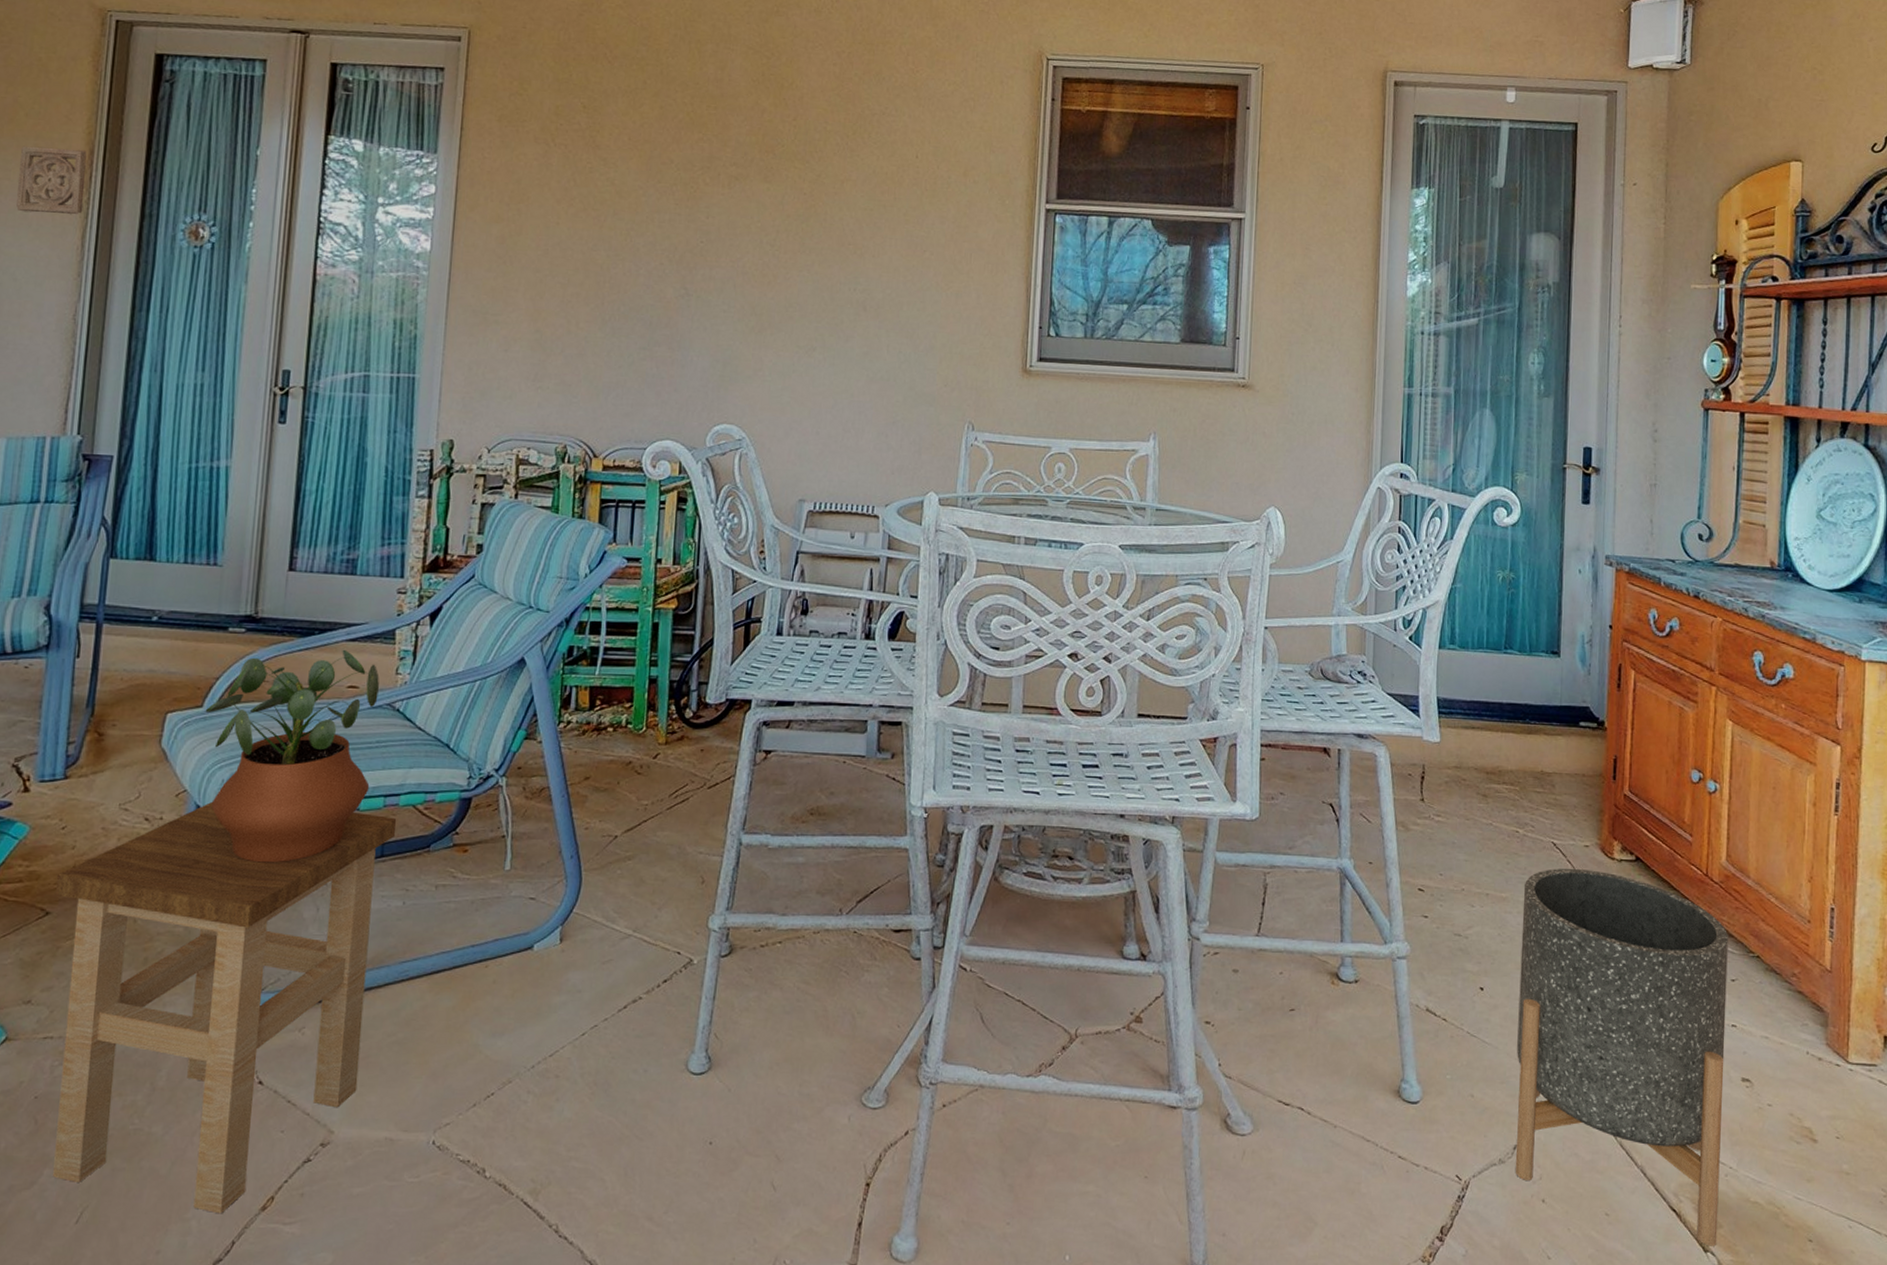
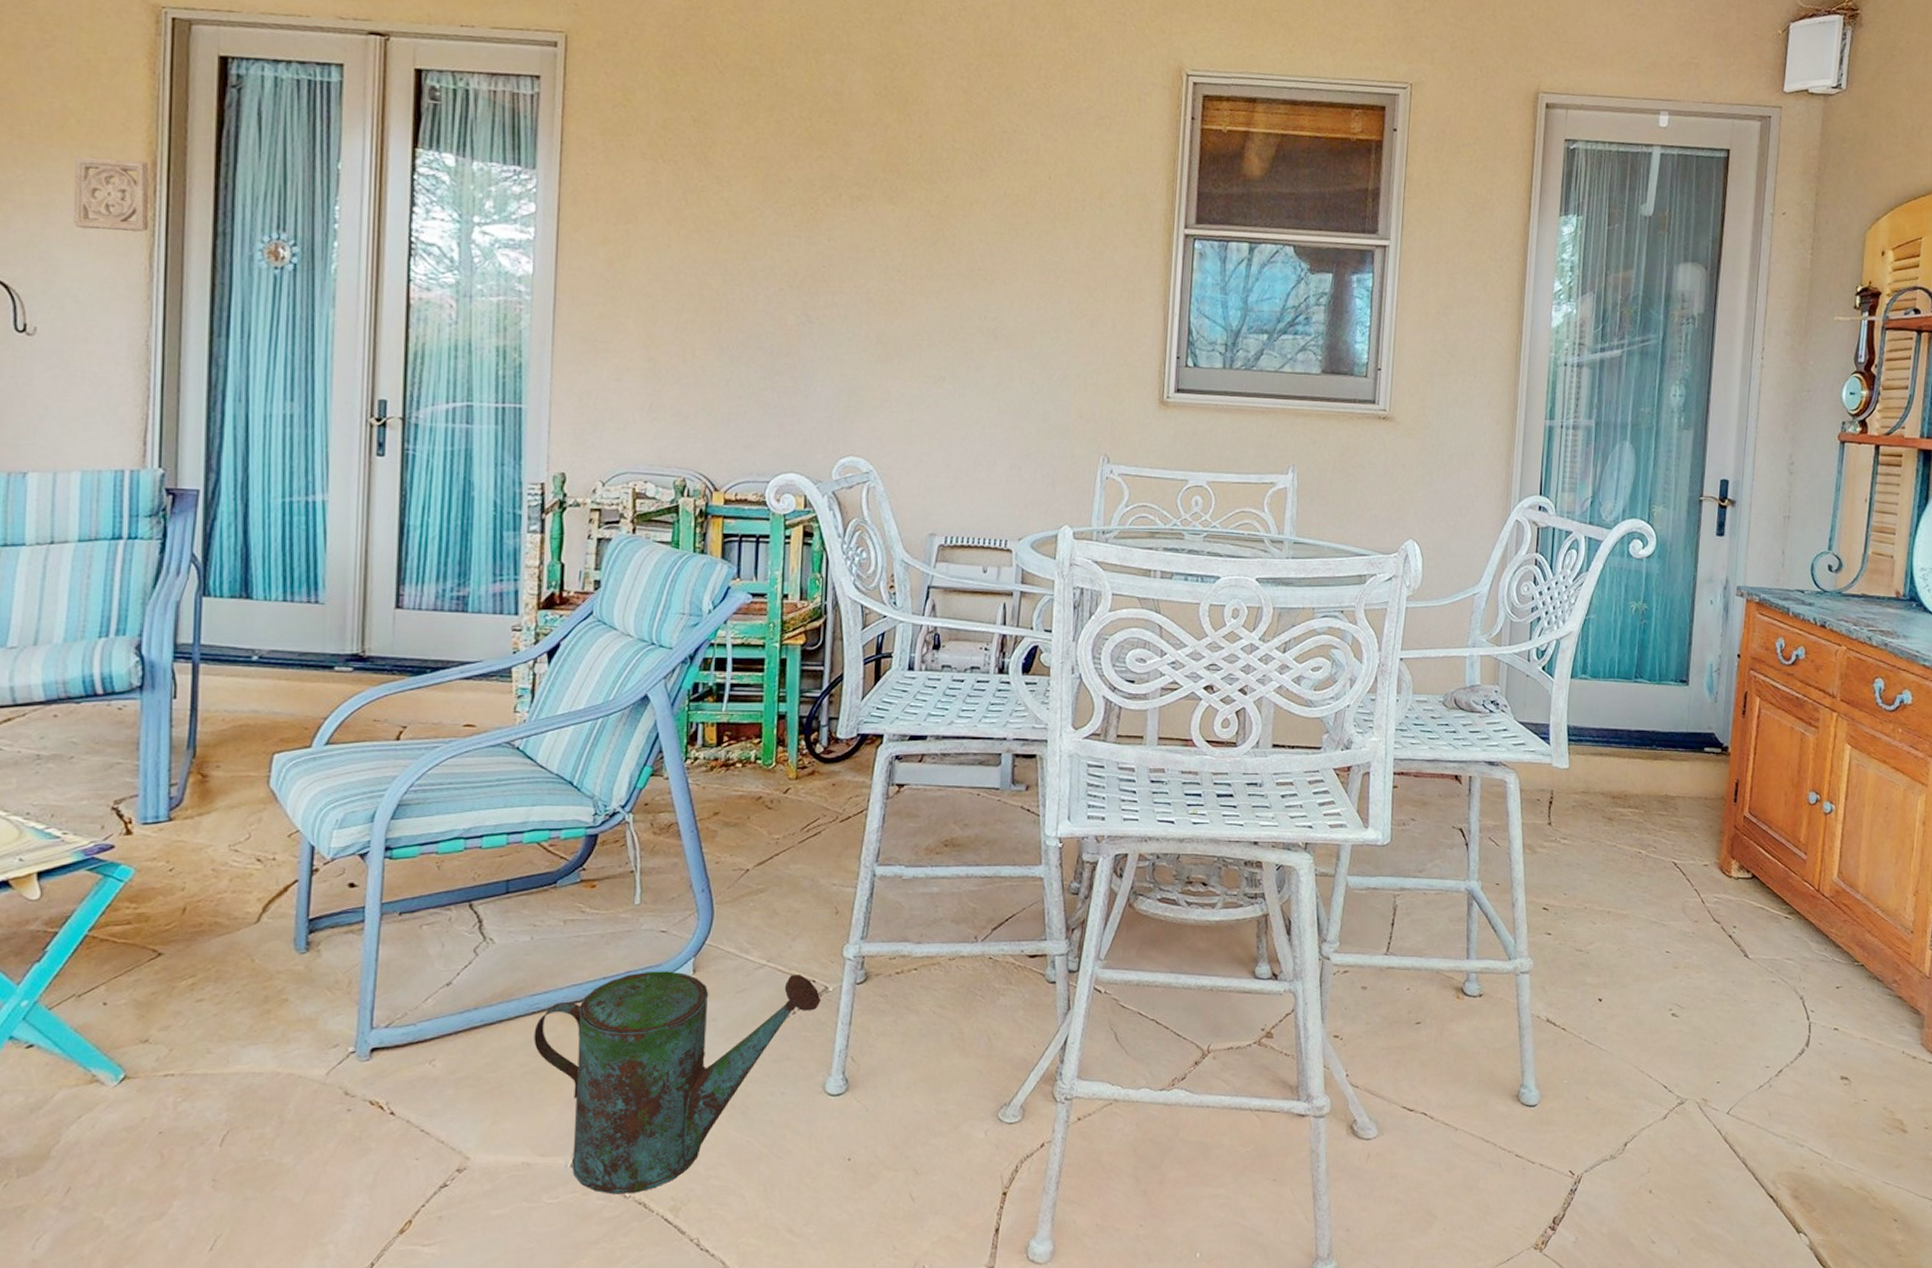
stool: present [53,801,396,1214] -> none [166,841,520,1238]
potted plant: present [205,649,379,863] -> none [314,687,497,901]
watering can: none [402,939,686,1175] -> present [534,971,821,1194]
planter: present [1515,868,1728,1246] -> none [1625,886,1836,1228]

